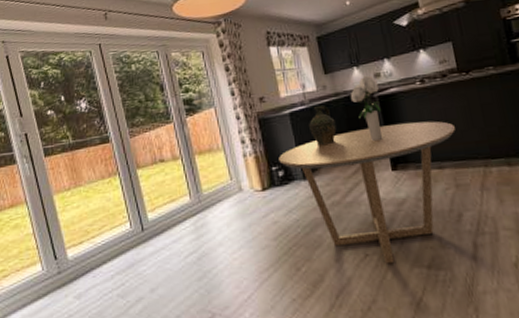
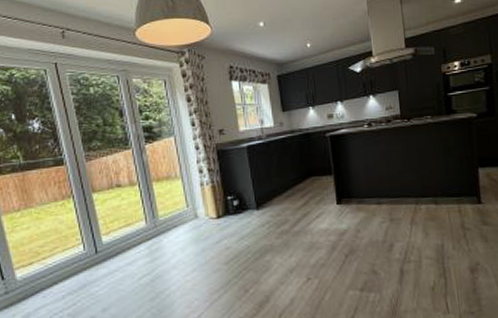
dining table: present [279,121,455,264] -> none [234,161,394,287]
ceramic jug: present [309,106,337,146] -> none [265,141,290,179]
bouquet: present [350,75,382,142] -> none [304,115,331,178]

